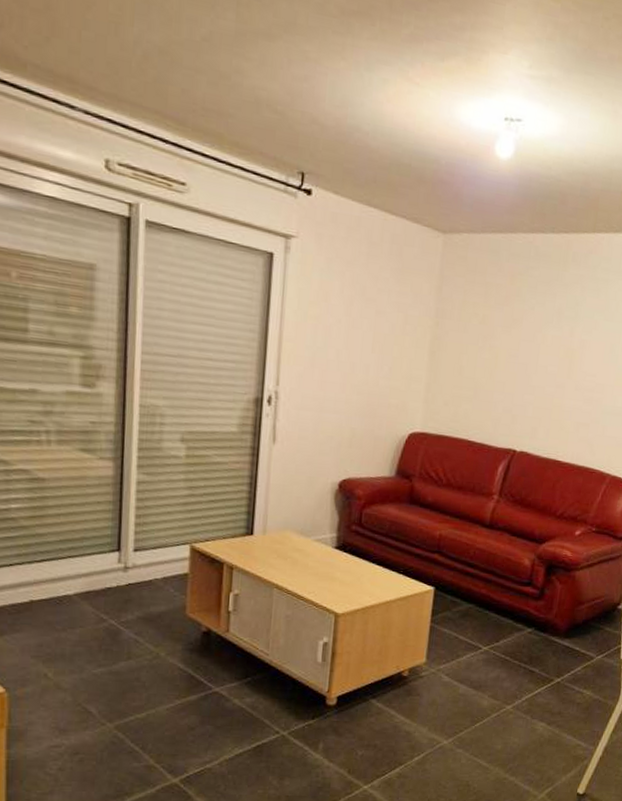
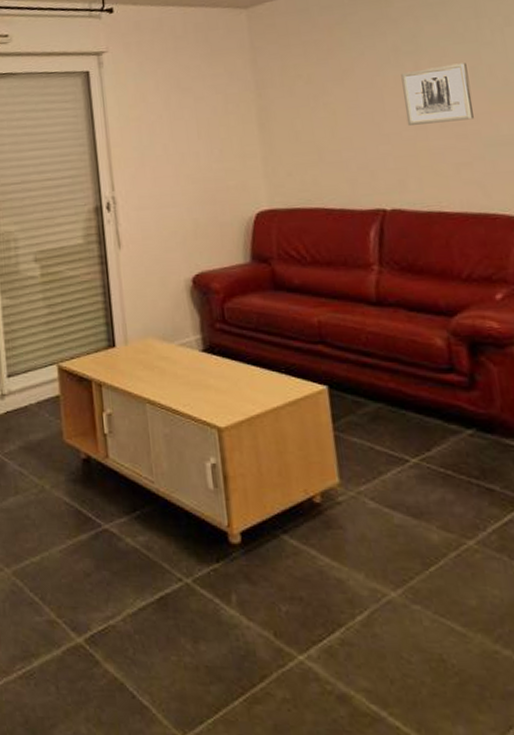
wall art: none [551,334,609,389] -> present [401,63,474,126]

